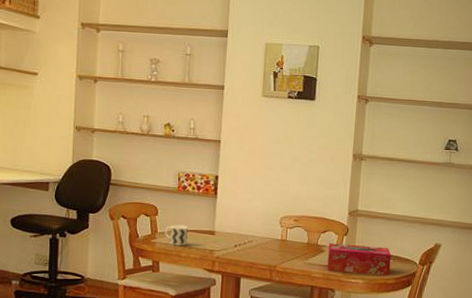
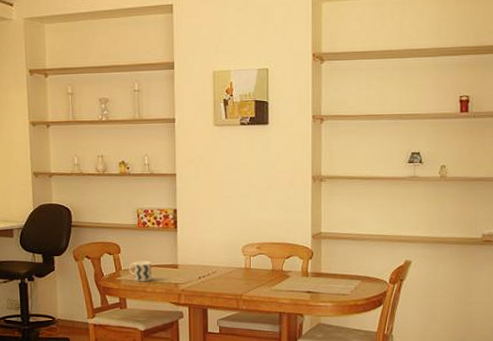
tissue box: present [327,243,392,276] -> none [294,267,360,297]

